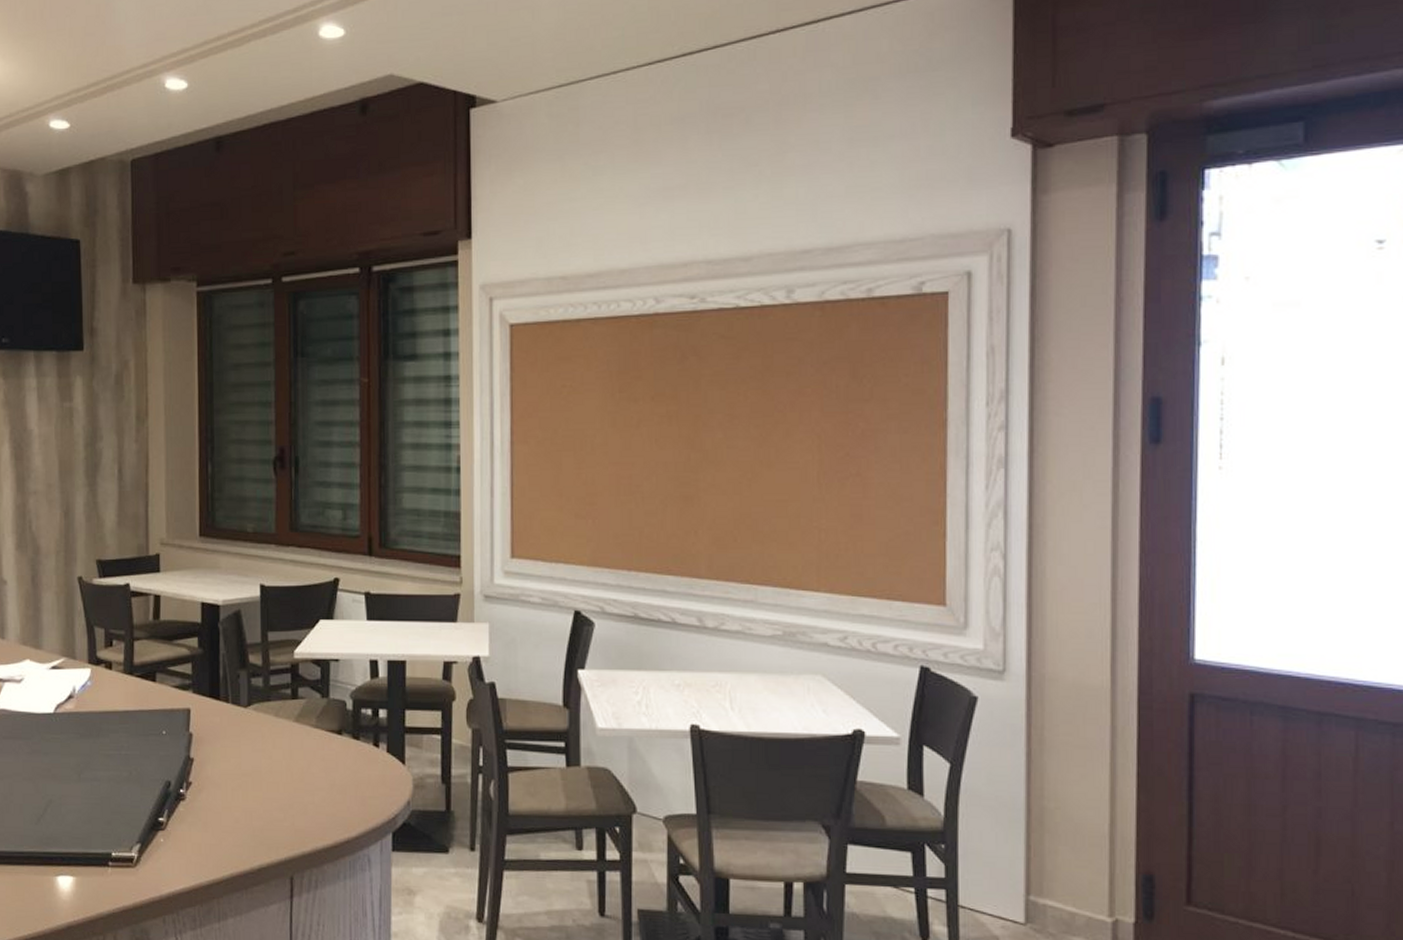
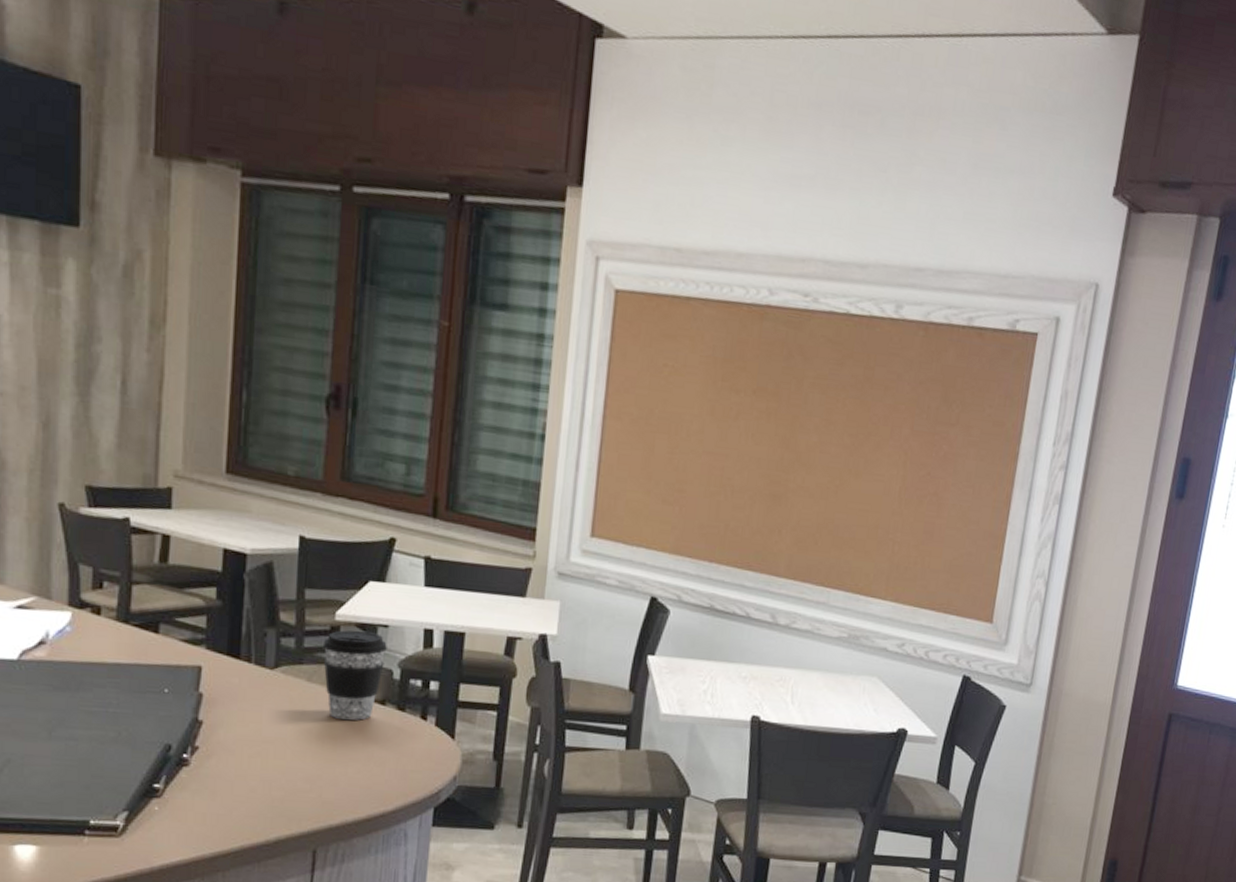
coffee cup: none [285,666,339,751] -> present [322,630,387,720]

